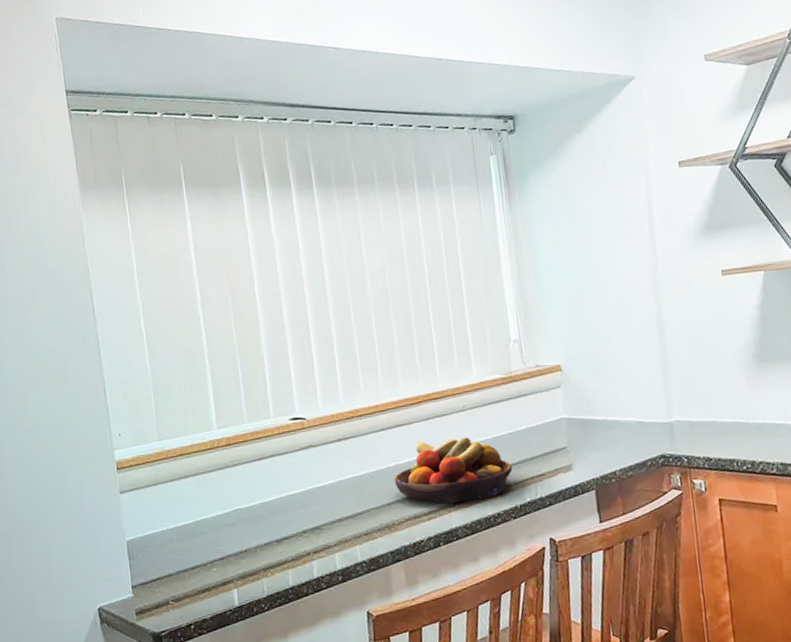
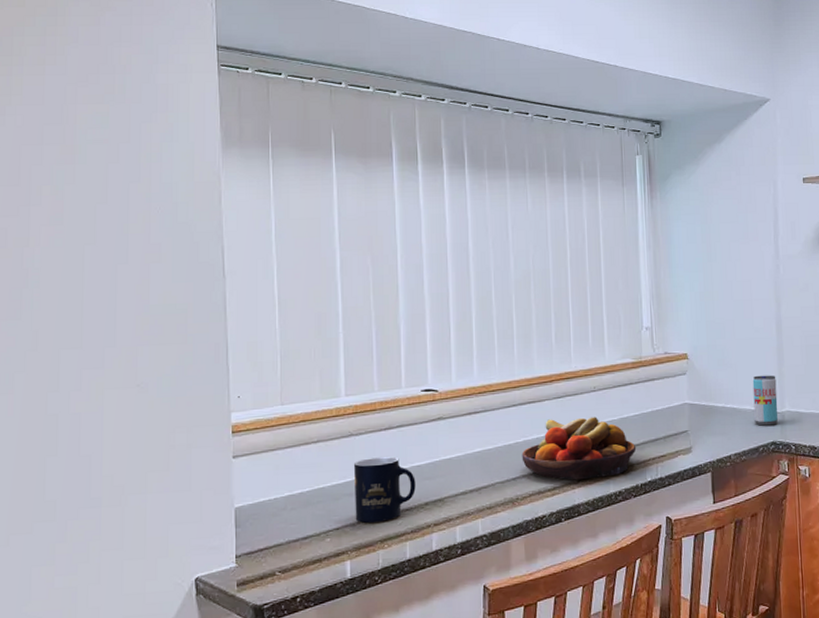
mug: none [231,486,293,552] -> present [353,456,416,523]
beverage can: none [634,382,667,439] -> present [752,375,779,426]

